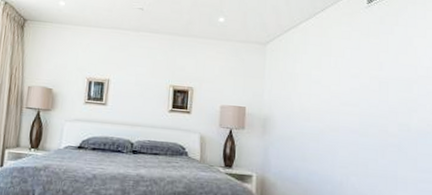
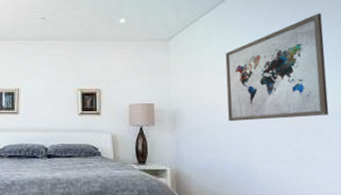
wall art: none [318,31,417,134] -> present [225,13,329,122]

